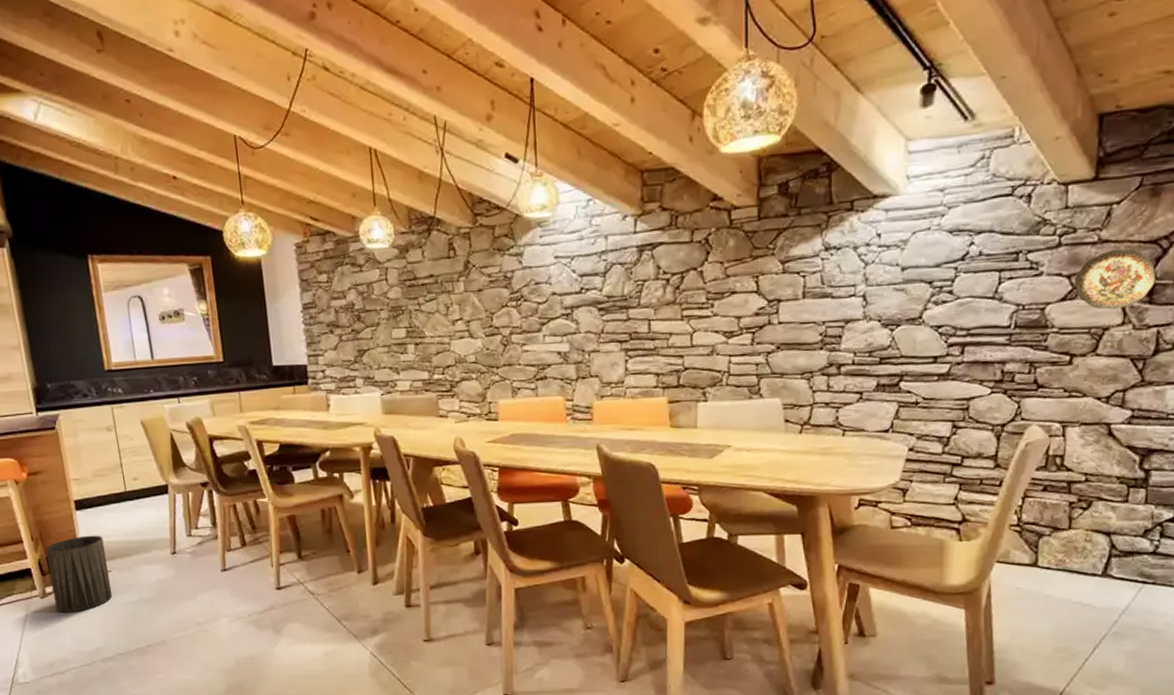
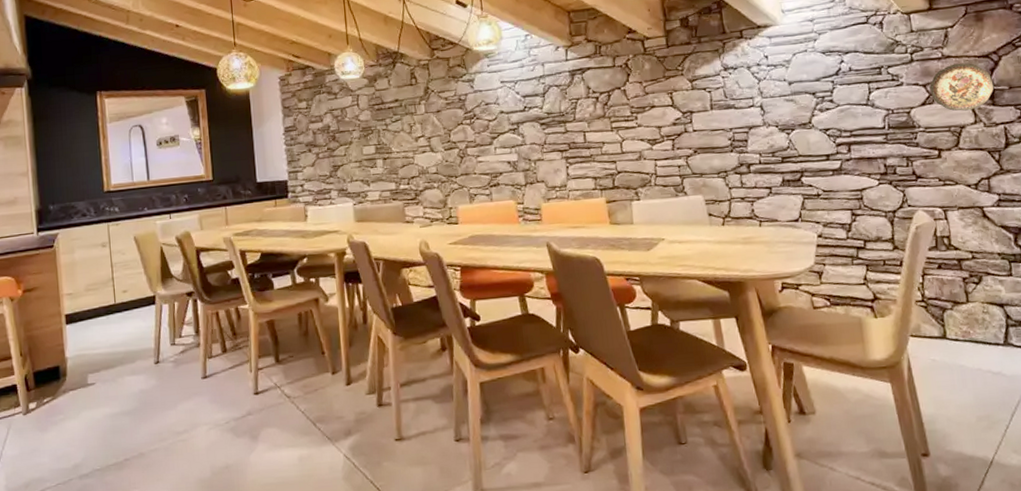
trash can: present [45,535,113,613] -> none [33,348,95,429]

